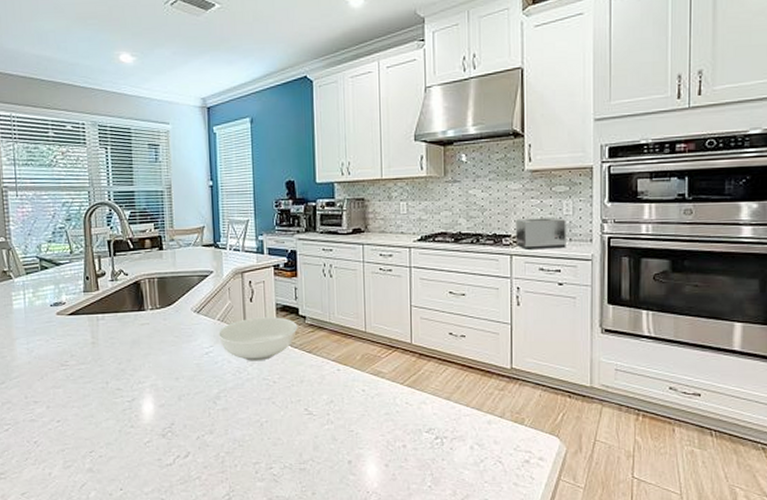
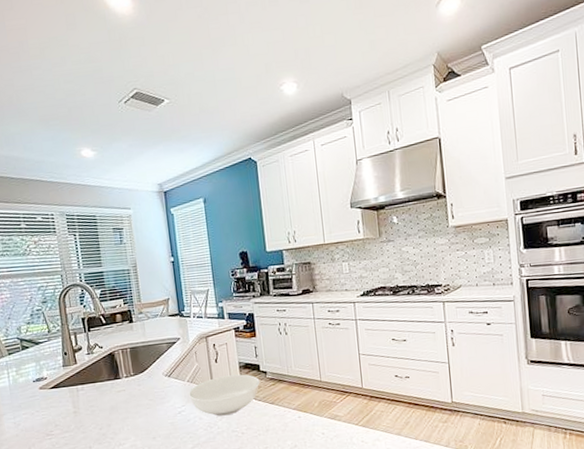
toaster: present [515,217,566,250] -> none [445,266,491,296]

